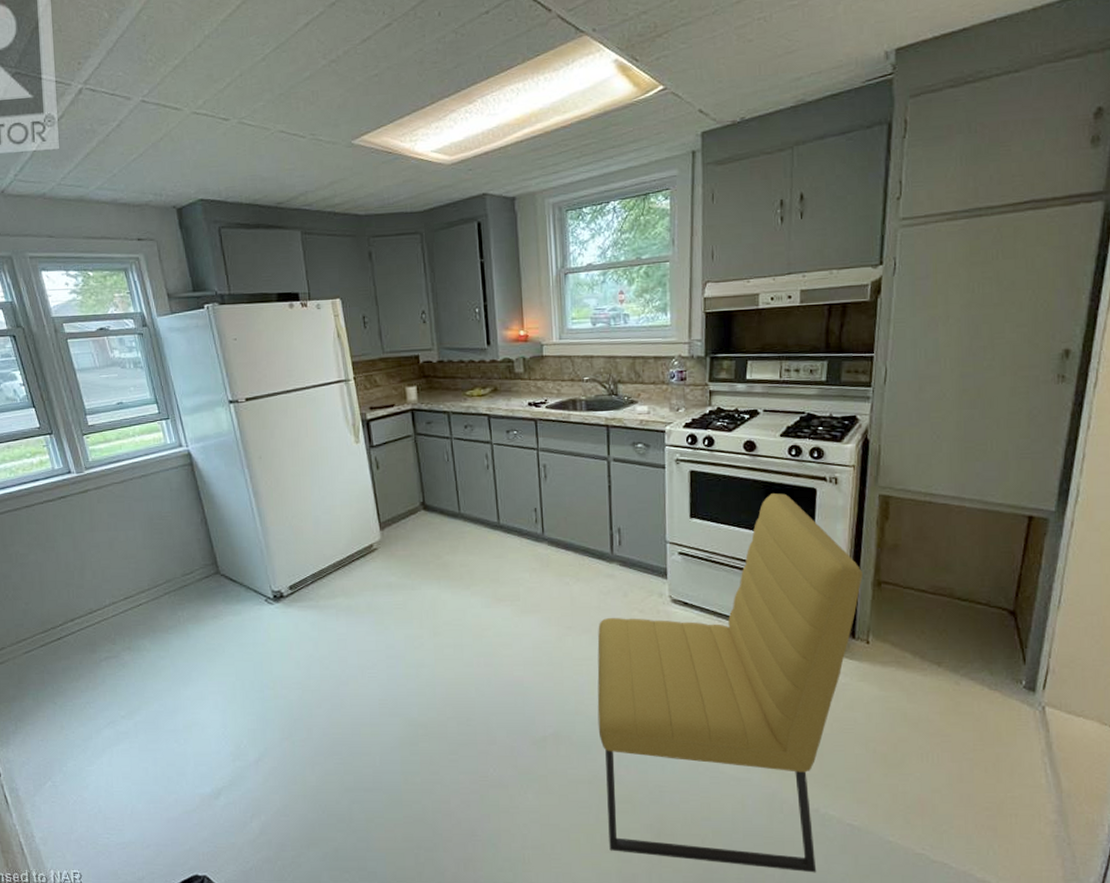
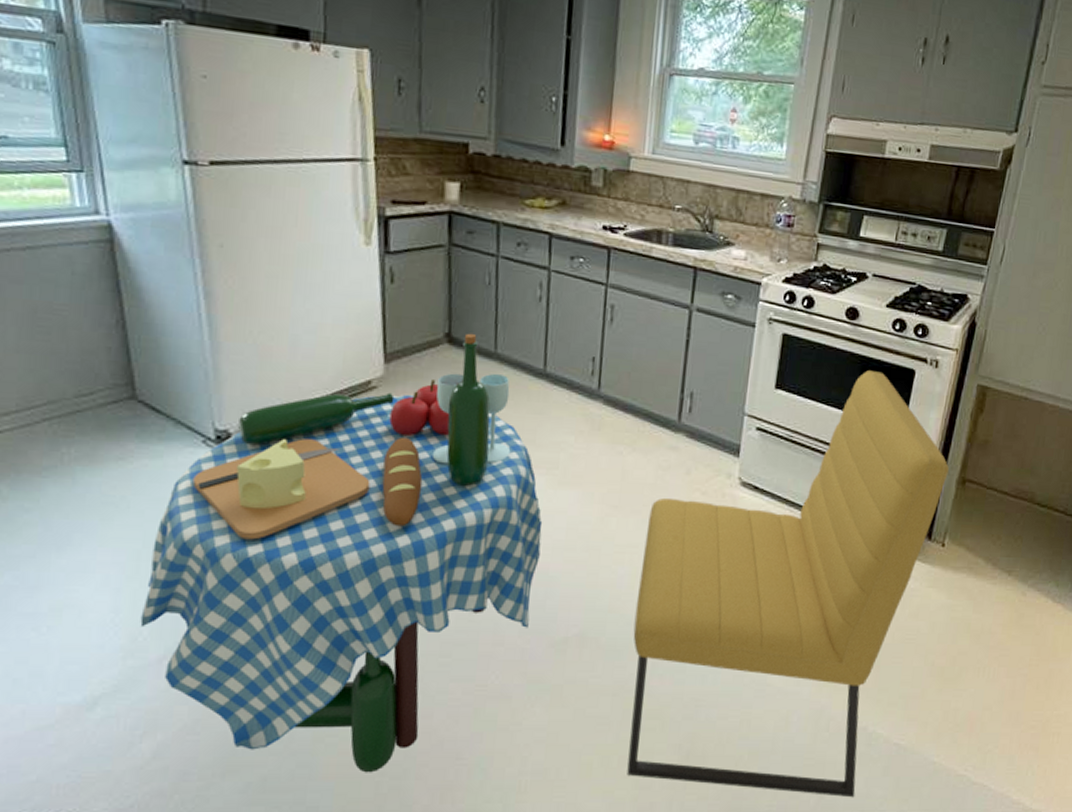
dining table: none [240,500,515,846] -> present [140,333,543,773]

